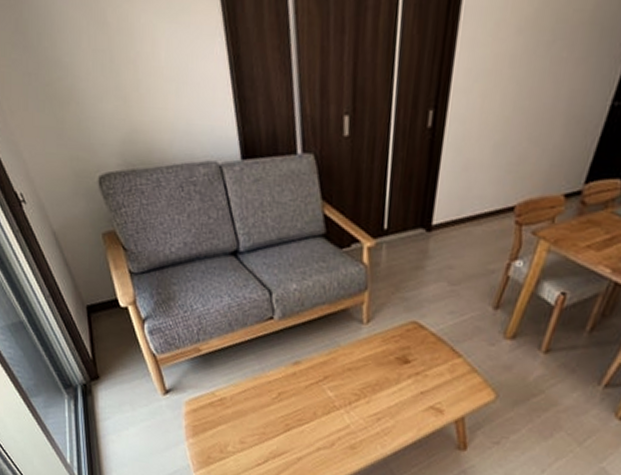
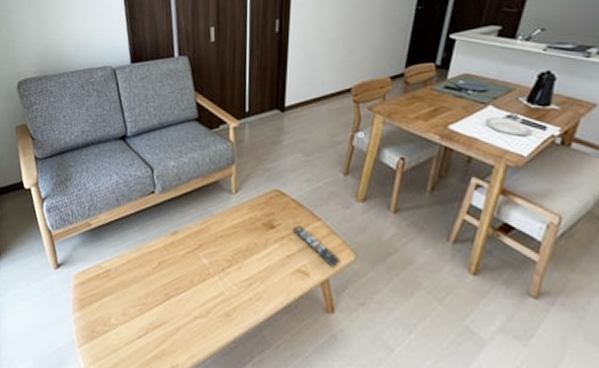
remote control: none [429,362,479,406] -> present [292,226,341,267]

